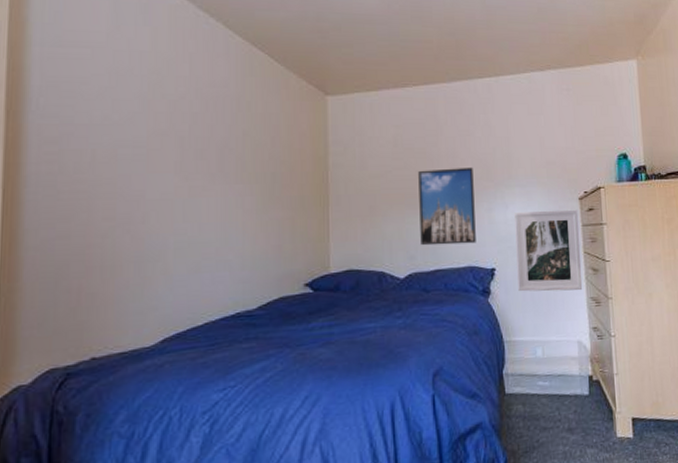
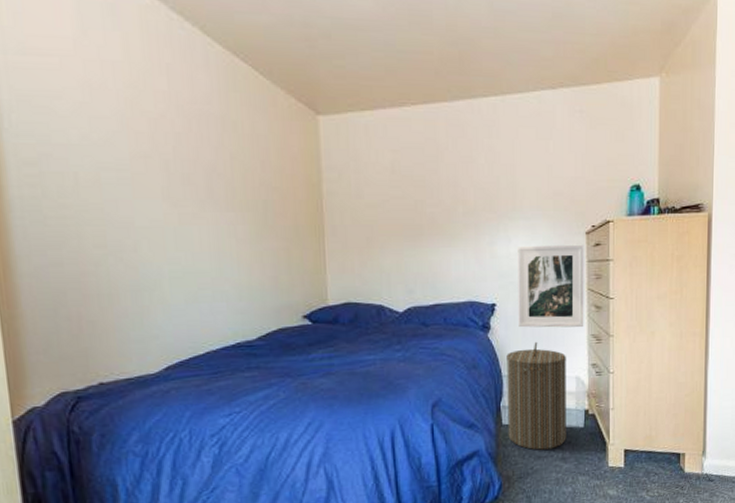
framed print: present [418,167,476,246] -> none [417,197,477,280]
laundry hamper: none [507,305,572,421] -> present [507,341,566,450]

